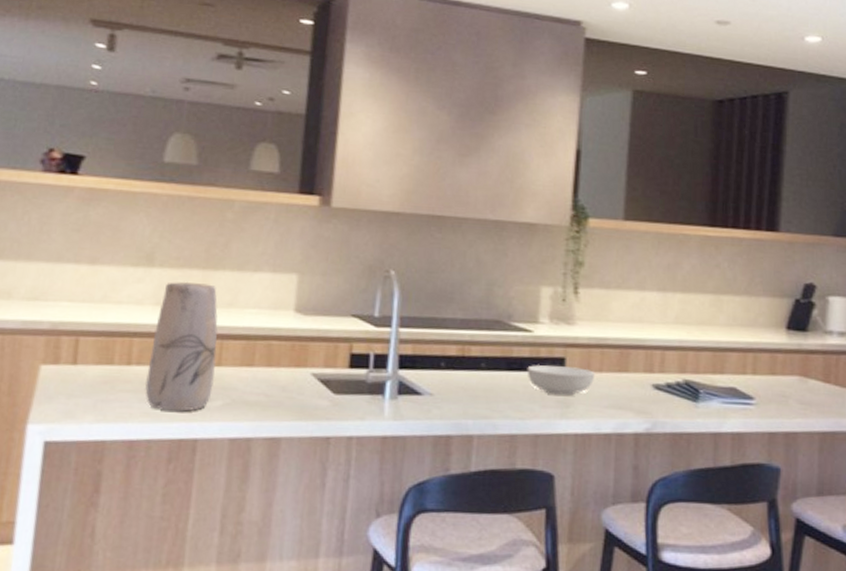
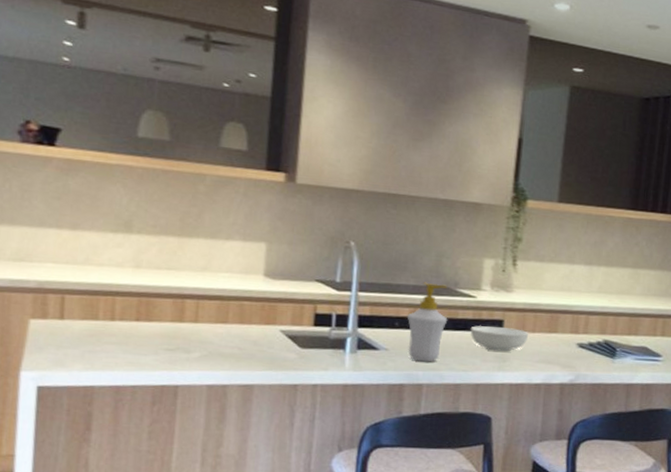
vase: present [145,281,218,412] -> none [128,247,194,362]
soap bottle: none [454,315,501,409] -> present [407,282,448,362]

